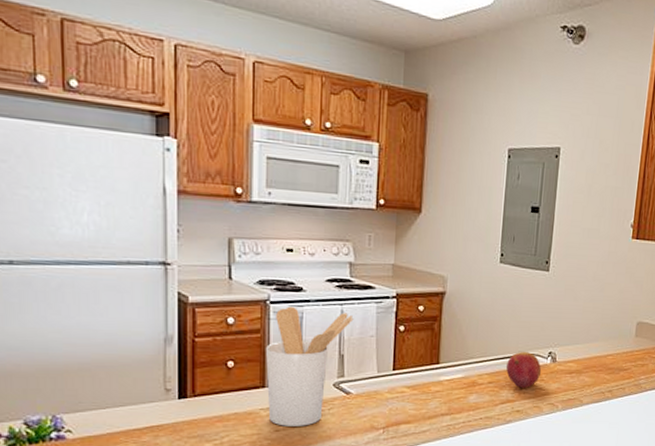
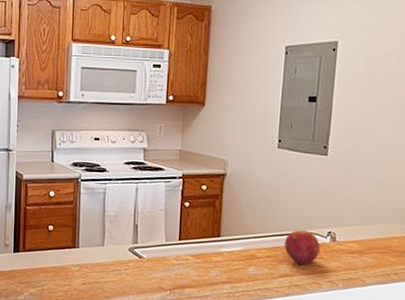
utensil holder: present [266,306,354,426] -> none [77,184,146,282]

